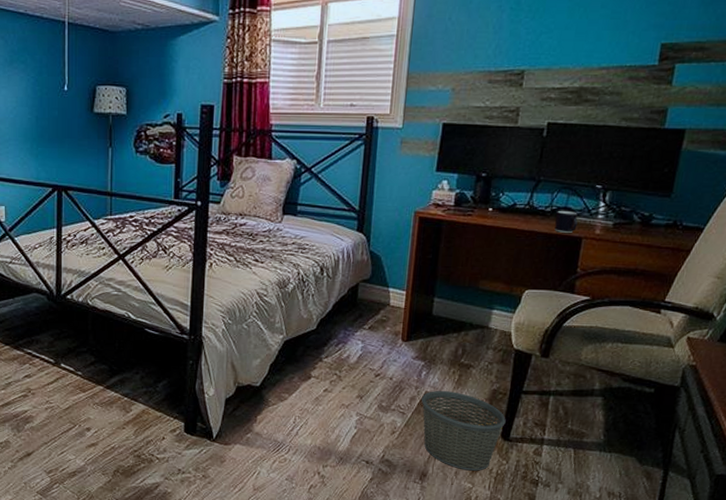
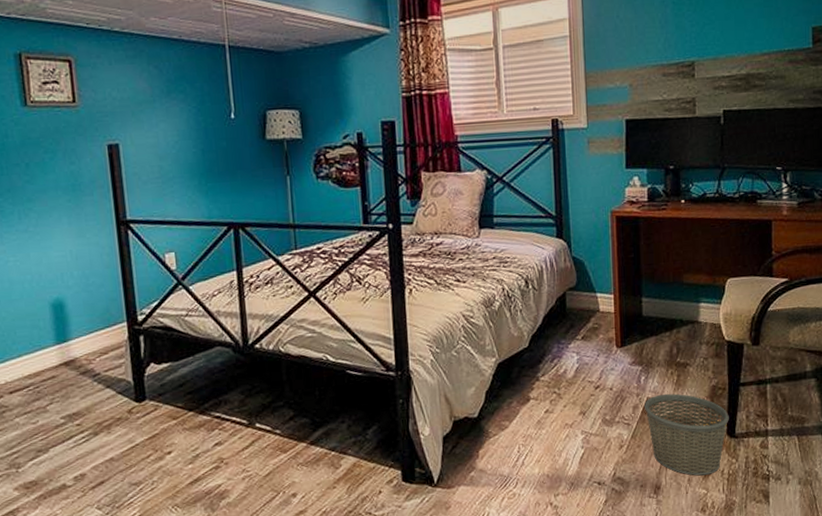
mug: present [554,210,578,234] -> none [744,194,765,218]

